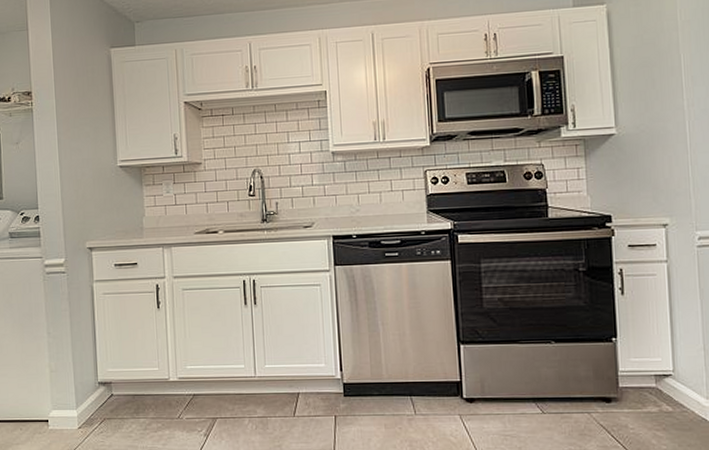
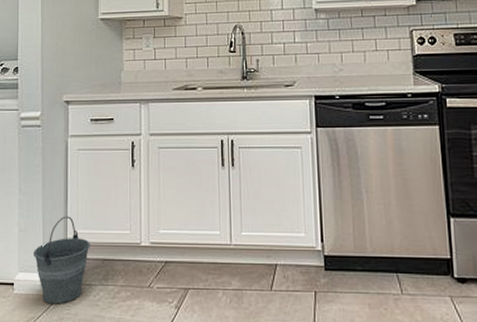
bucket: none [65,356,121,437] -> present [33,216,90,304]

